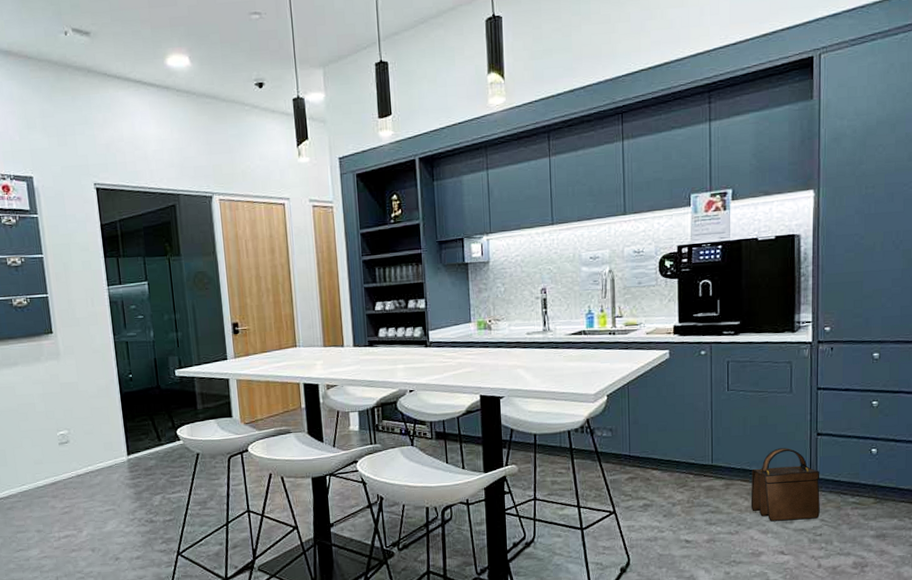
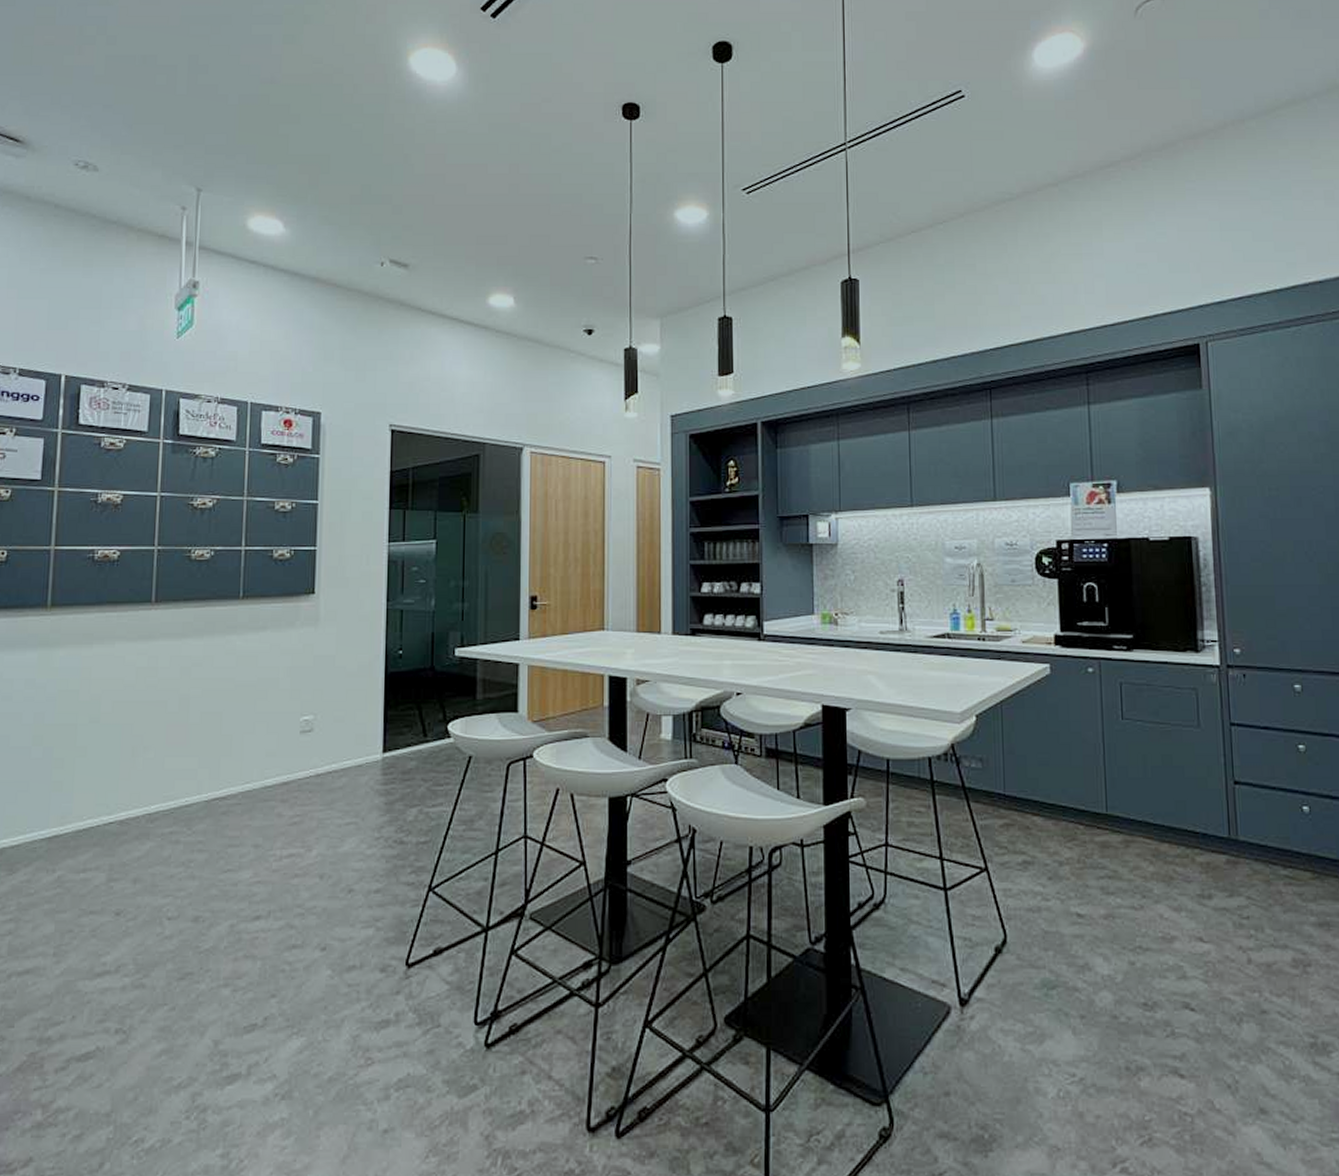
handbag: present [751,448,820,522] -> none [1156,797,1245,895]

